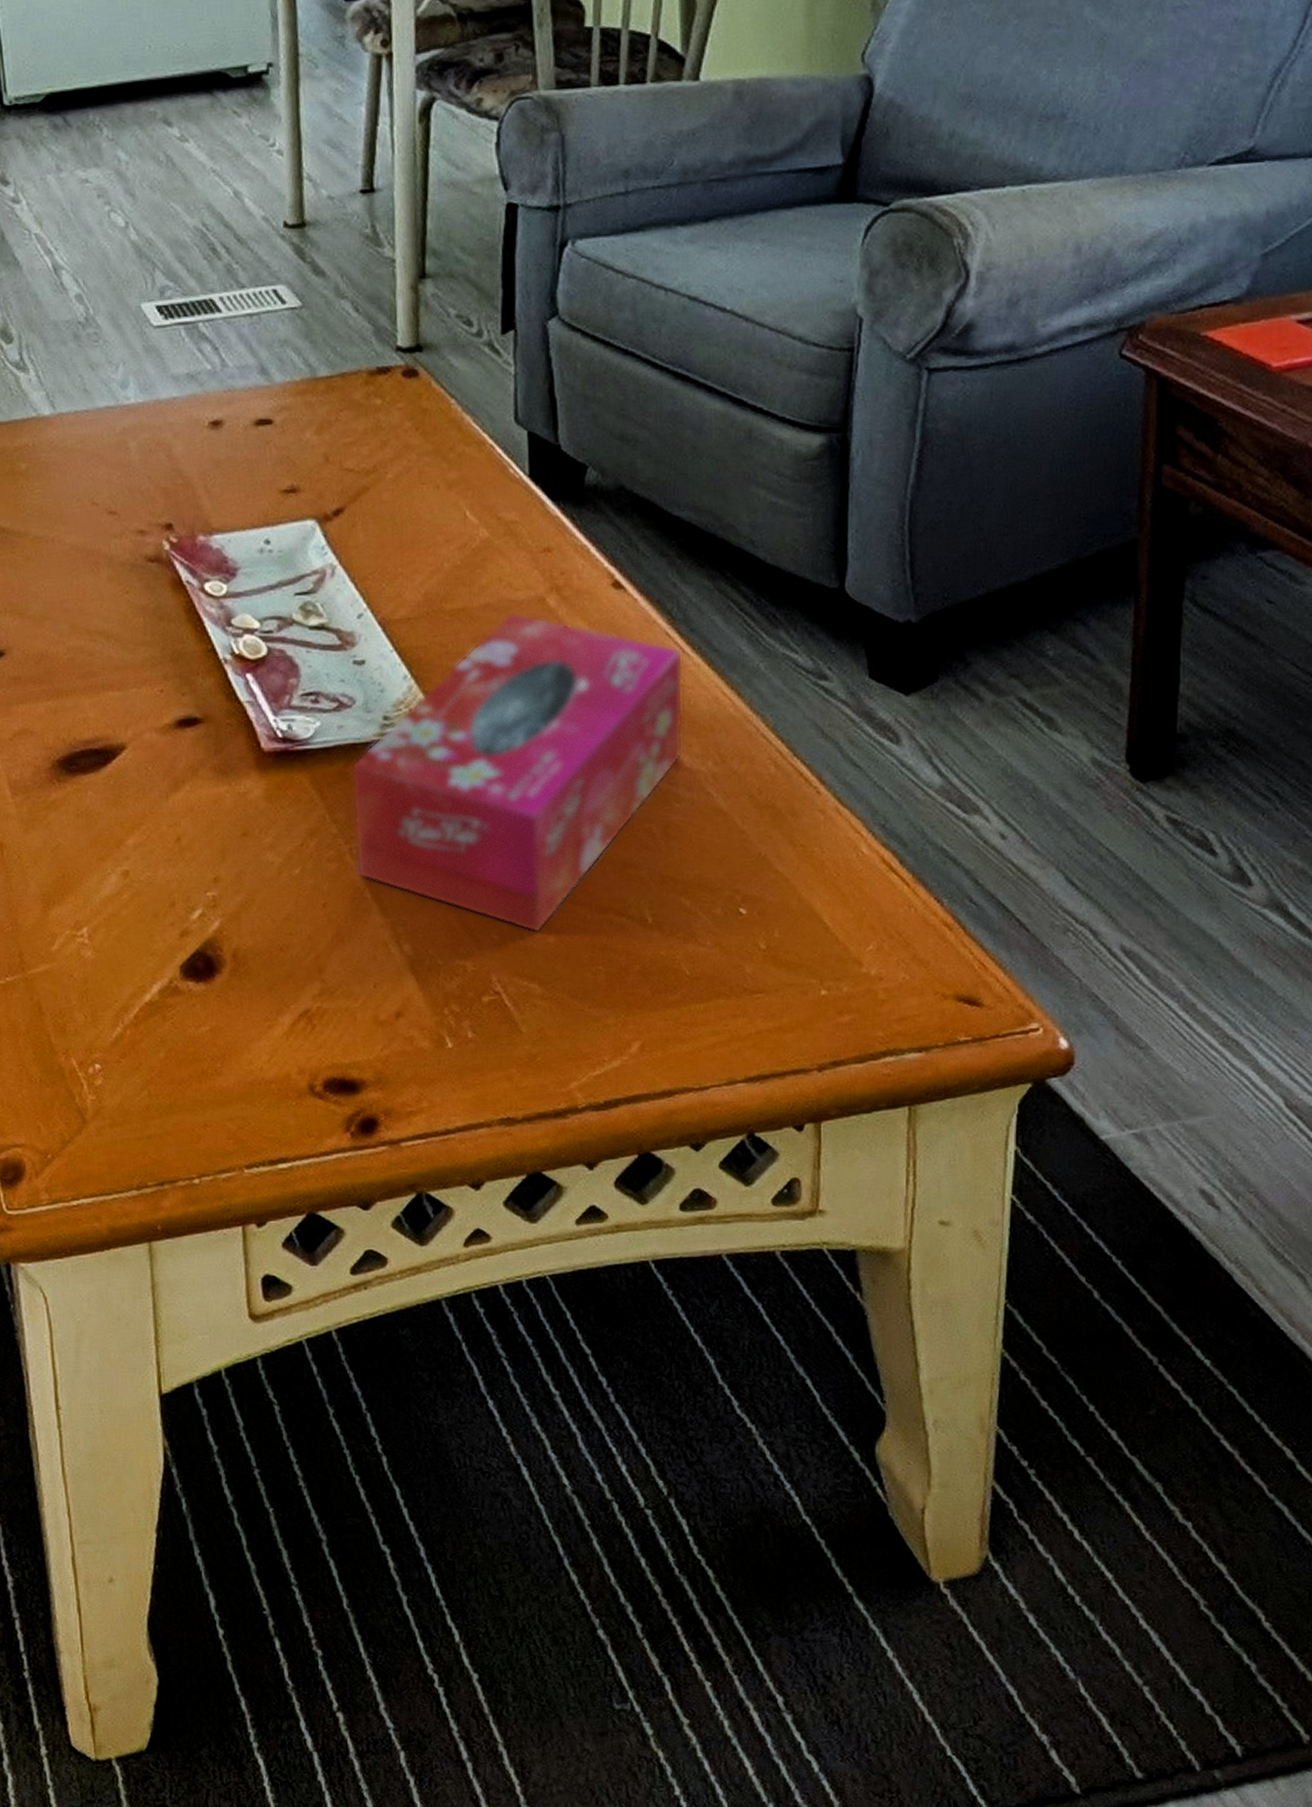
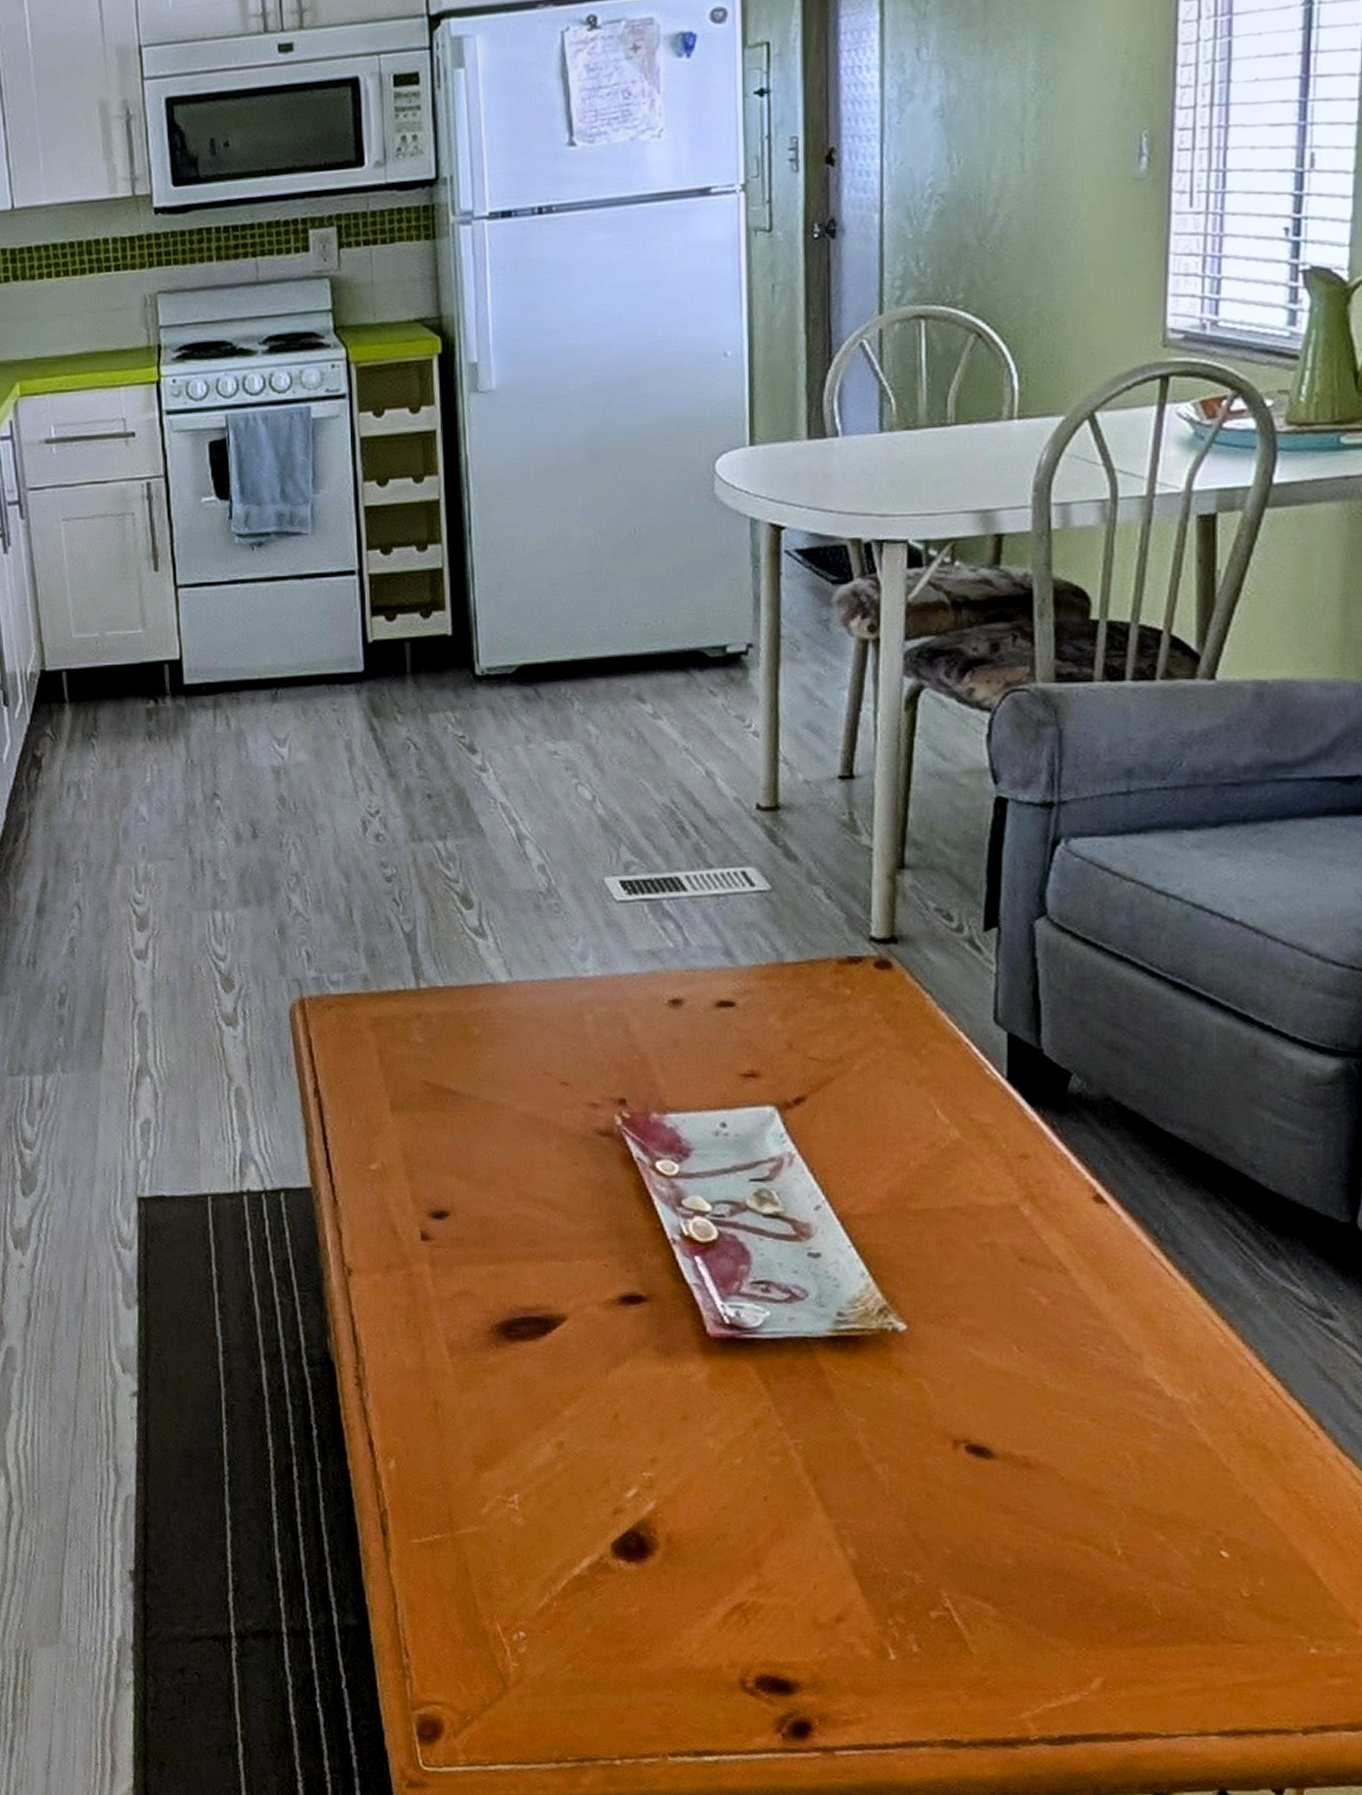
tissue box: present [351,611,684,934] -> none [800,1217,1169,1553]

